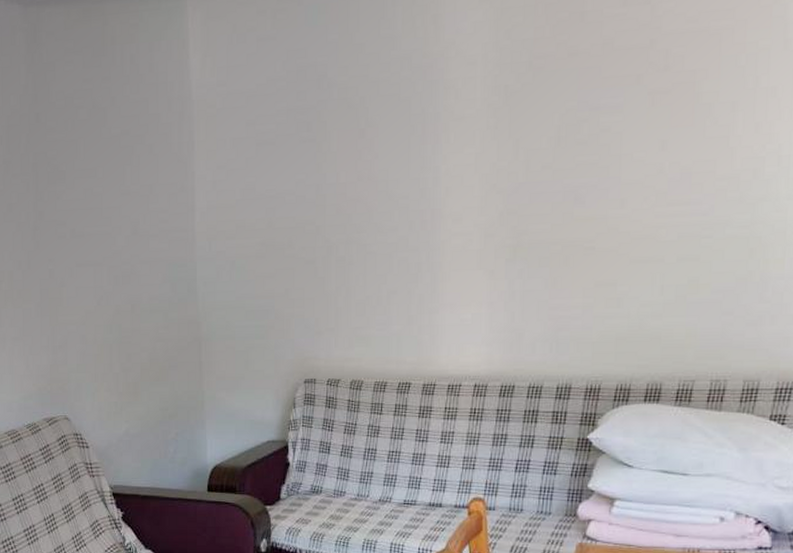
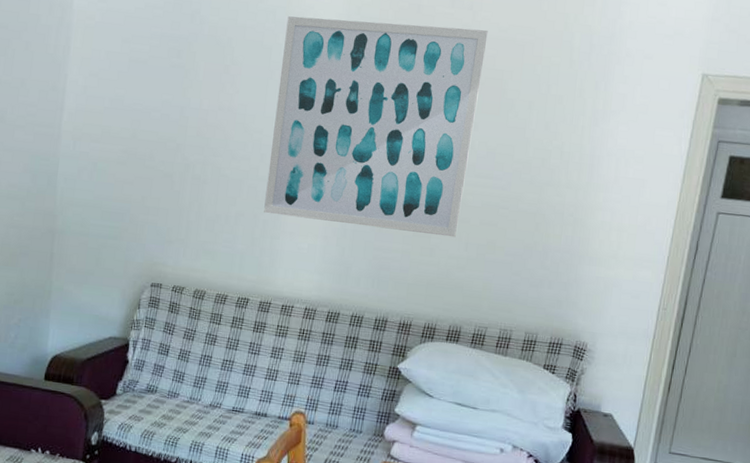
wall art: none [418,25,672,287] -> present [264,16,488,238]

